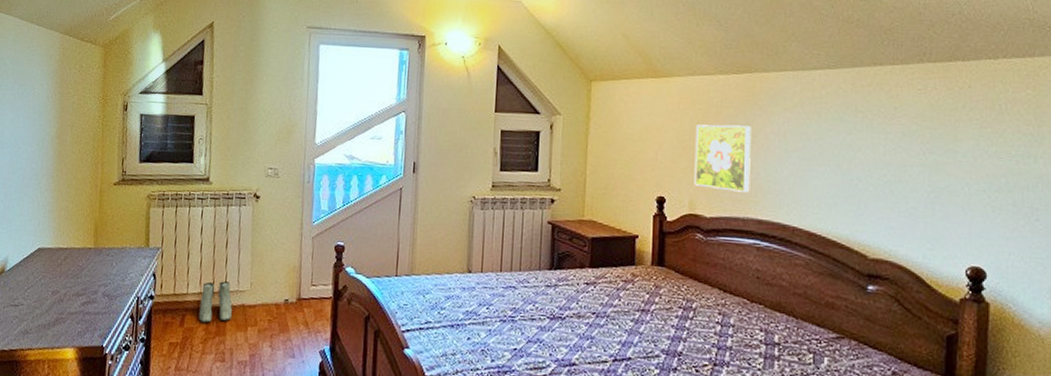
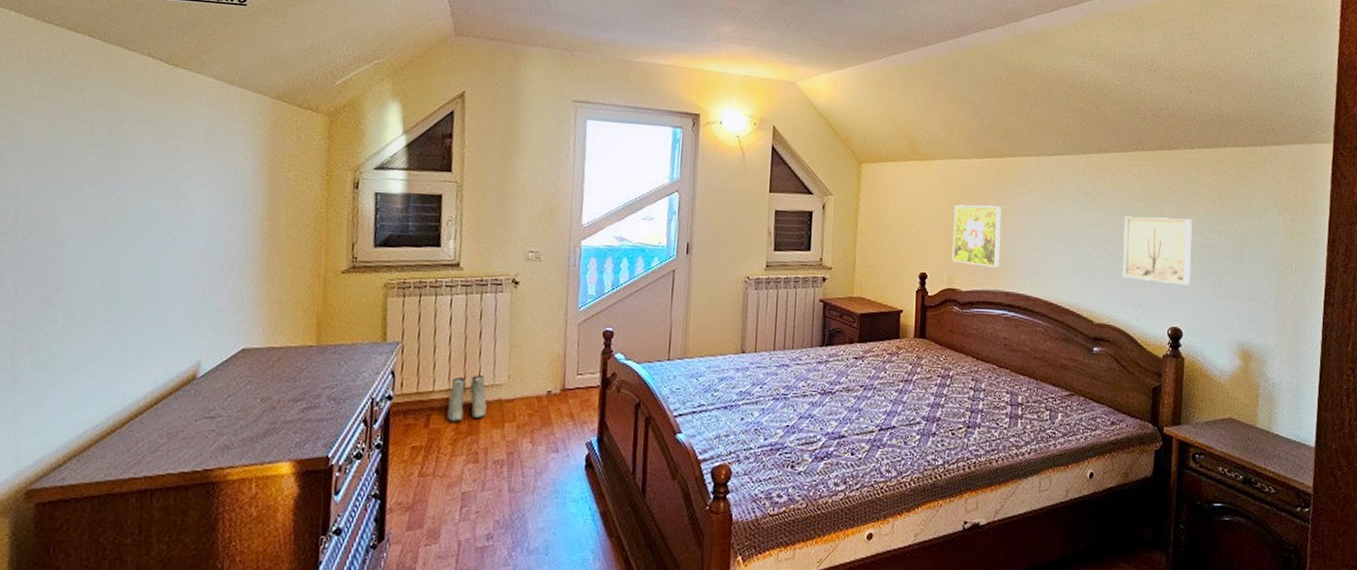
wall art: none [904,137,998,219] -> present [1122,216,1192,286]

